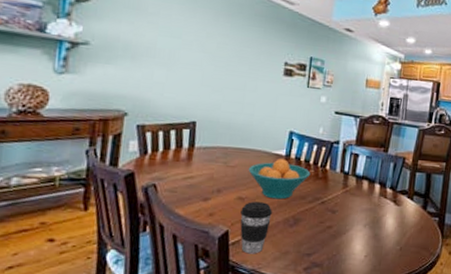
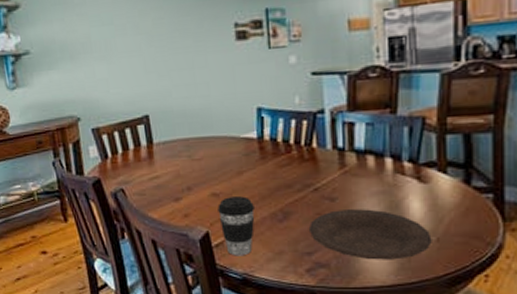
fruit bowl: present [248,159,311,200] -> none [216,142,293,192]
plate: none [311,220,397,263] -> present [308,209,432,260]

